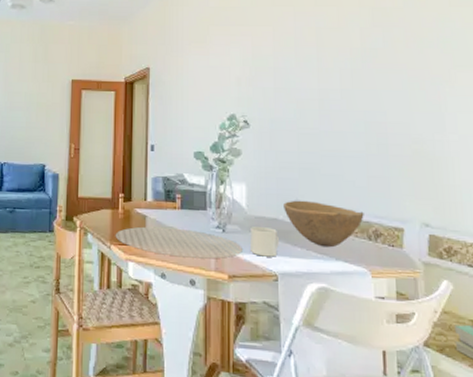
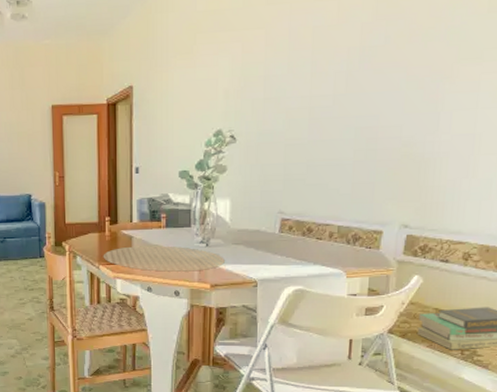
cup: present [250,227,279,257] -> none [233,239,260,266]
bowl: present [284,200,364,248] -> none [266,211,345,254]

